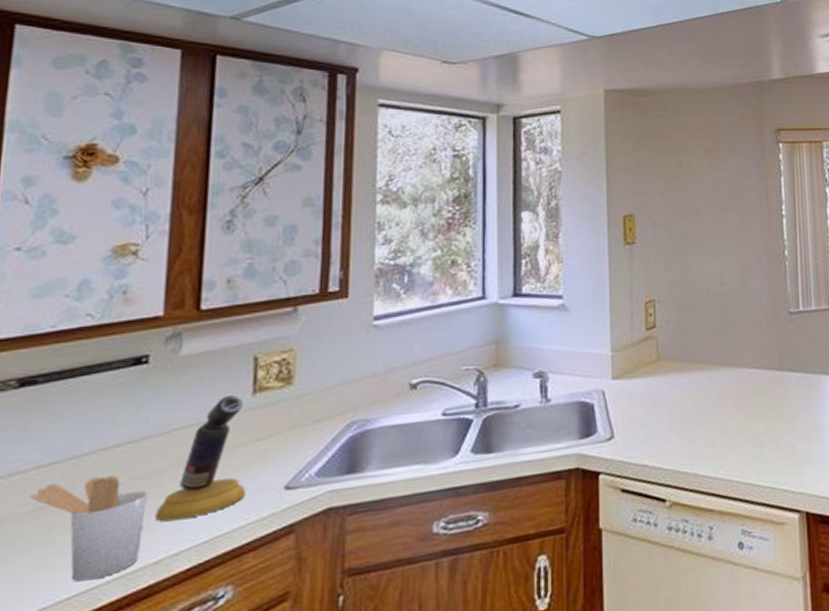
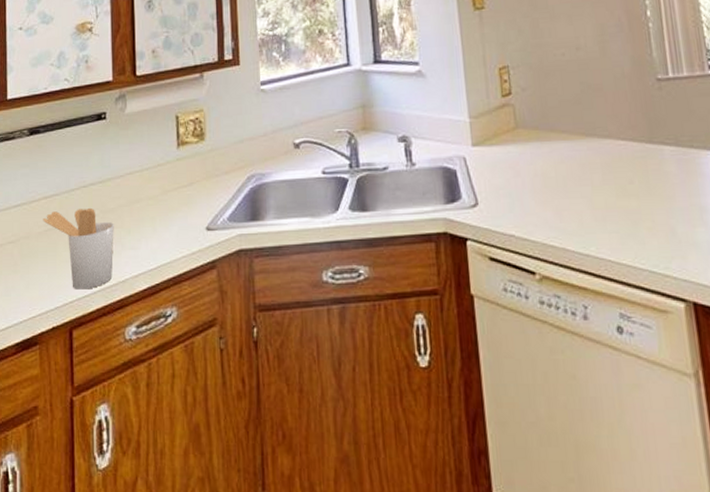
spray can: present [155,395,245,522] -> none [120,148,179,249]

